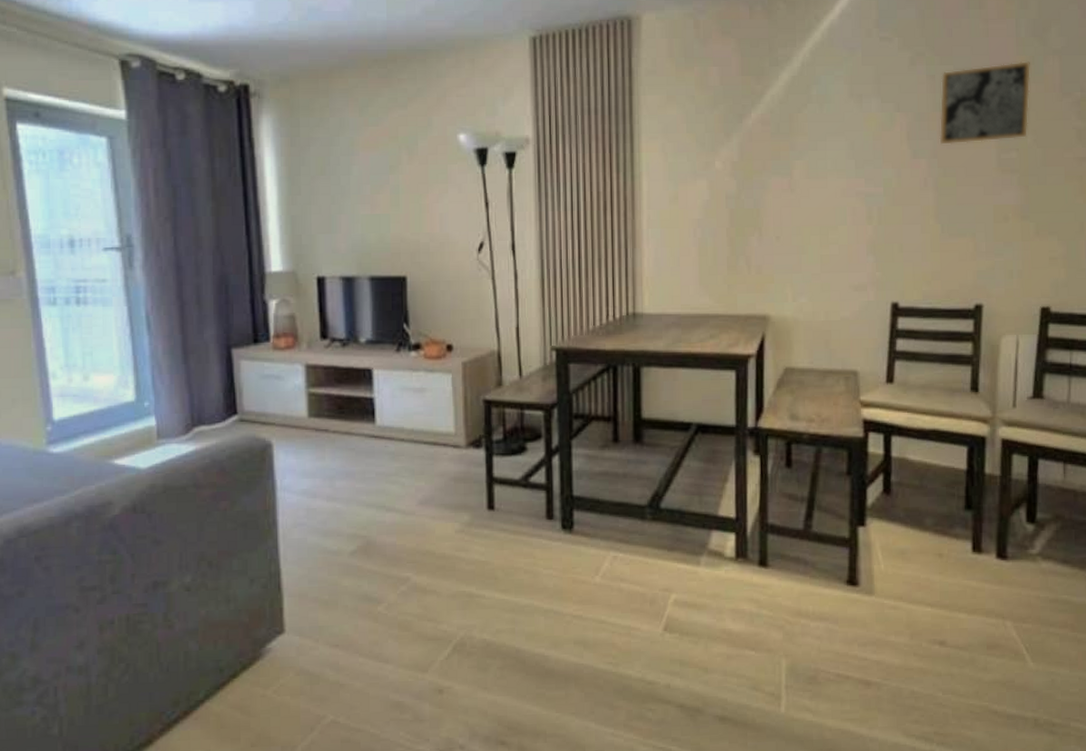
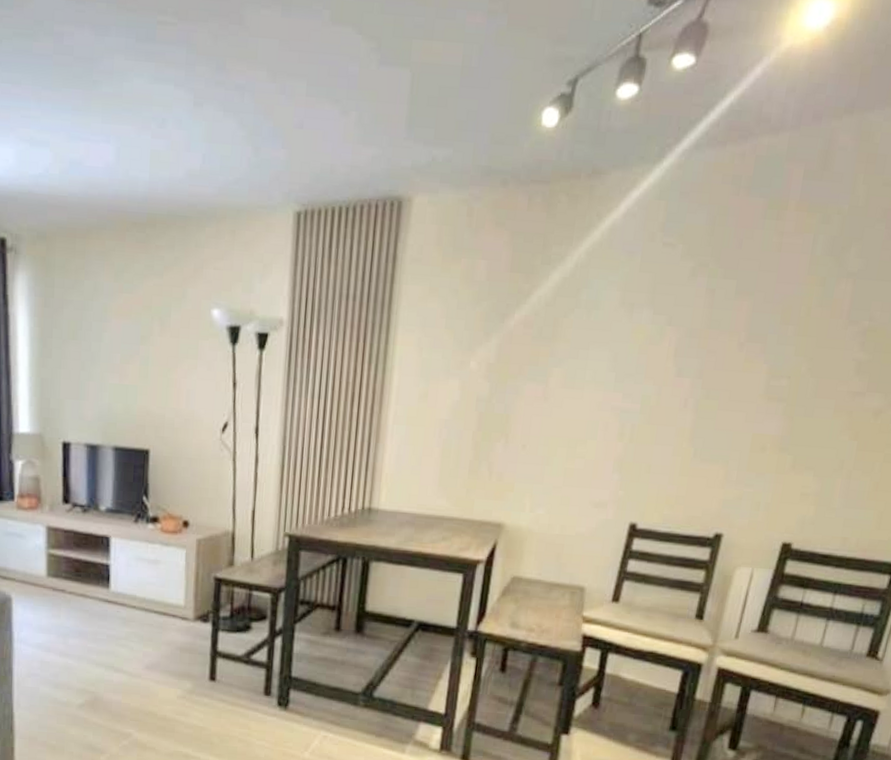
wall art: present [939,61,1031,145] -> none [708,282,821,367]

